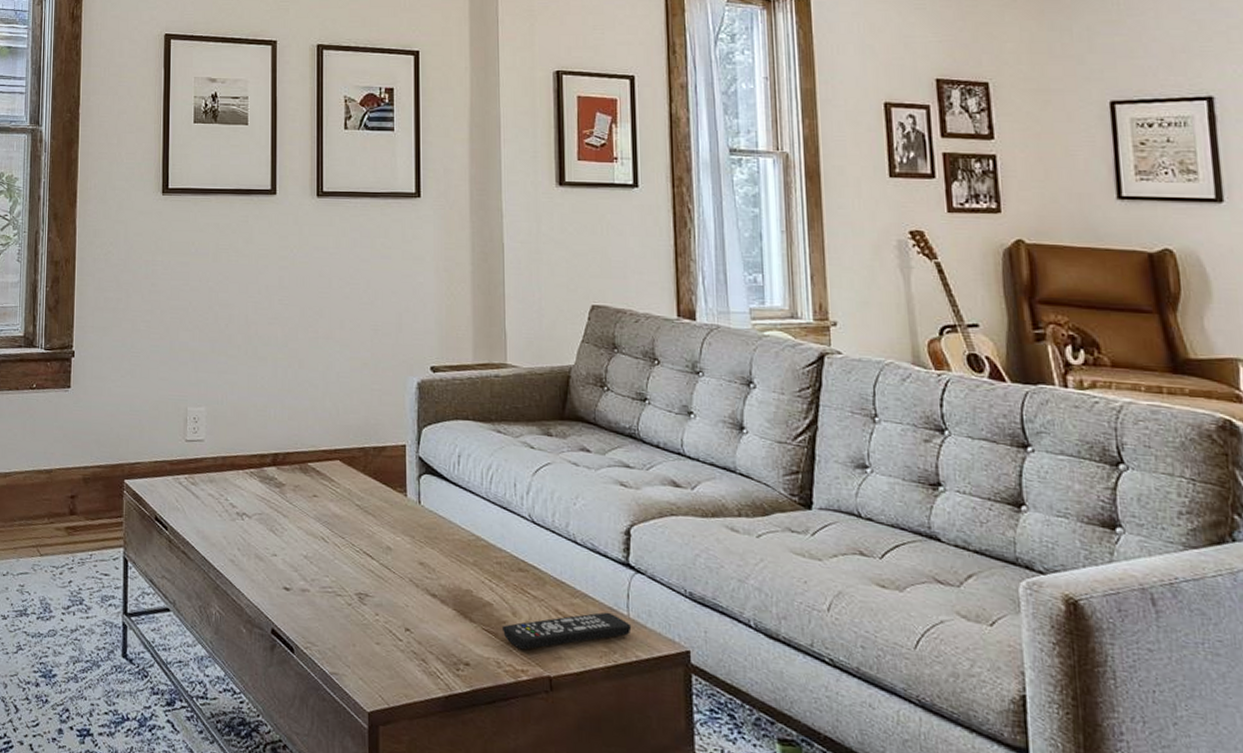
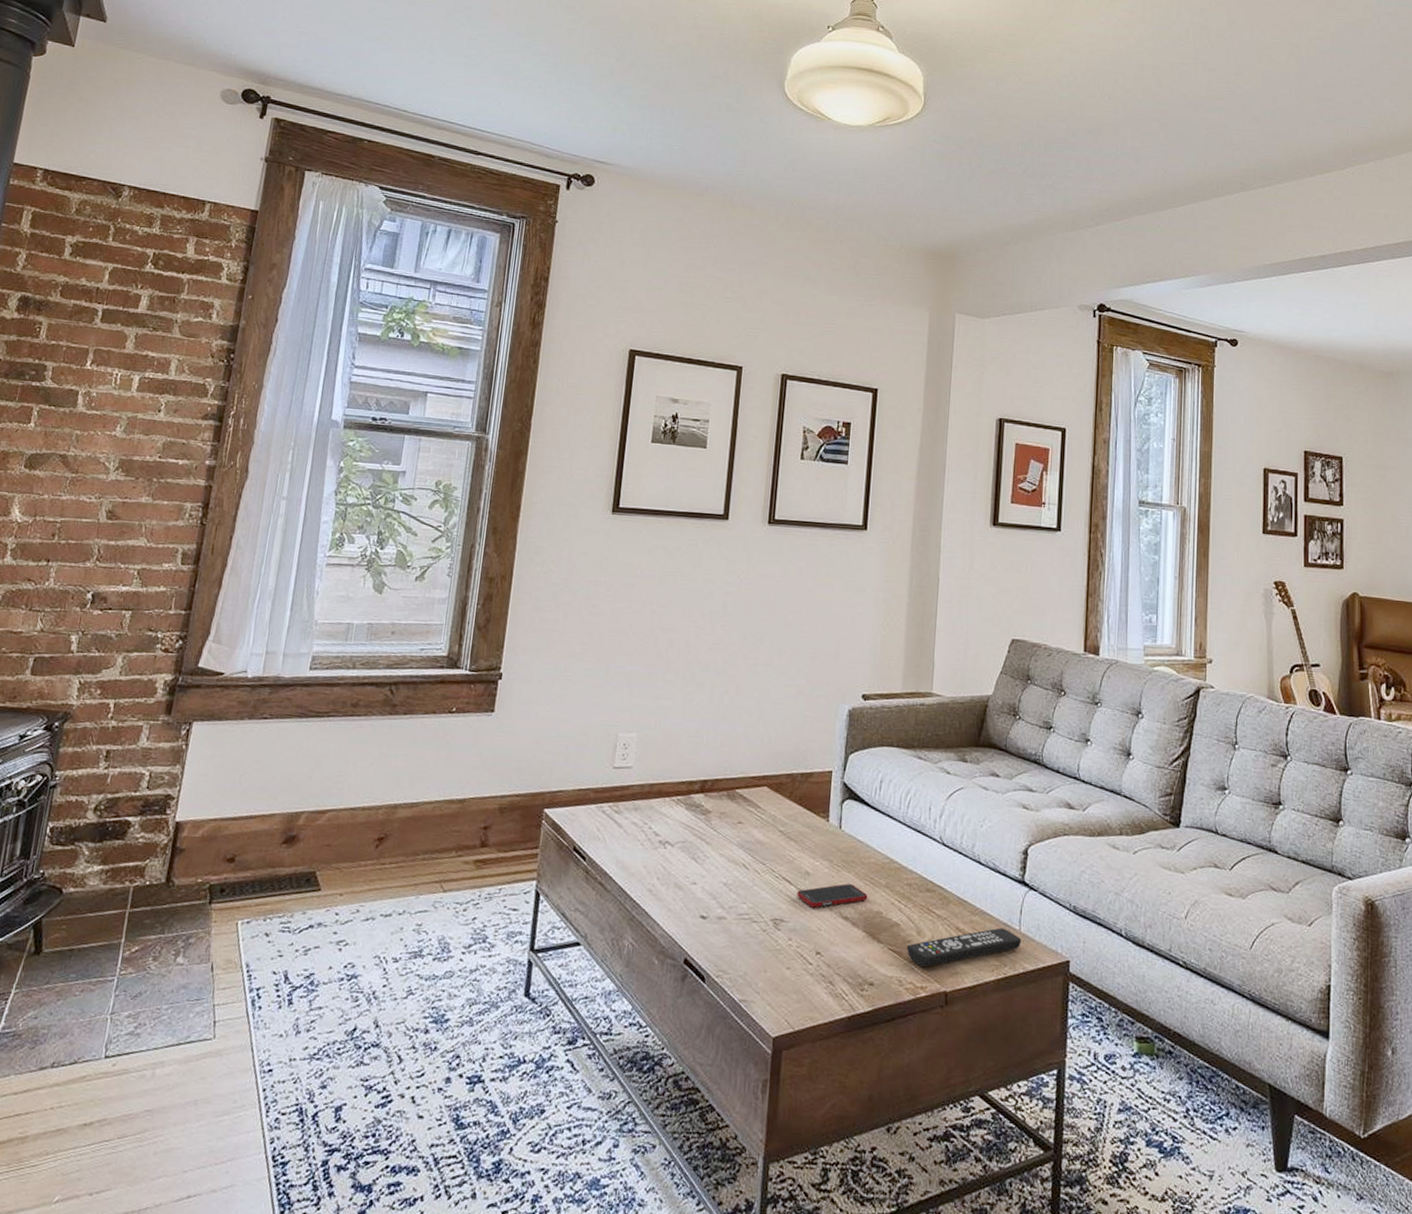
cell phone: none [380,560,455,584] -> present [797,884,868,908]

